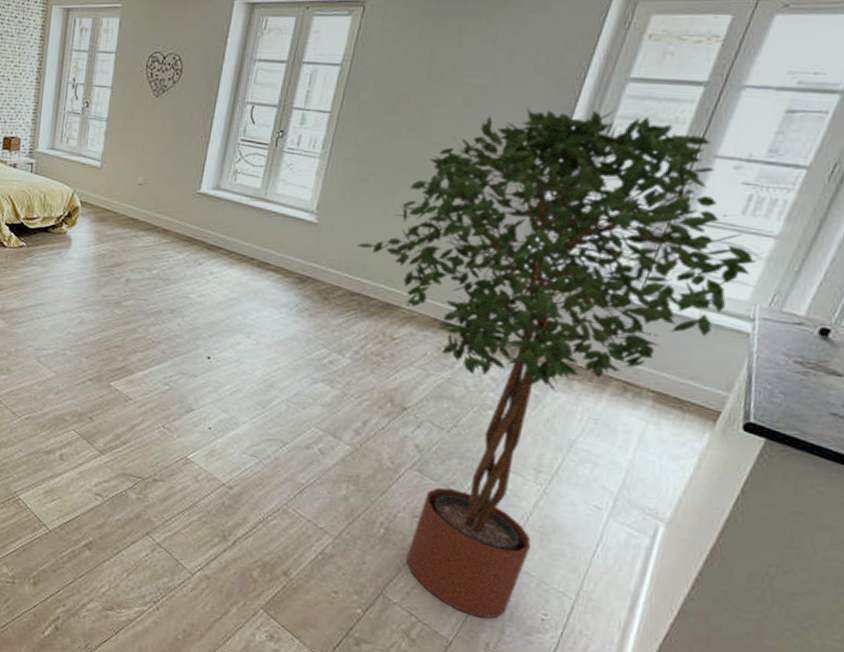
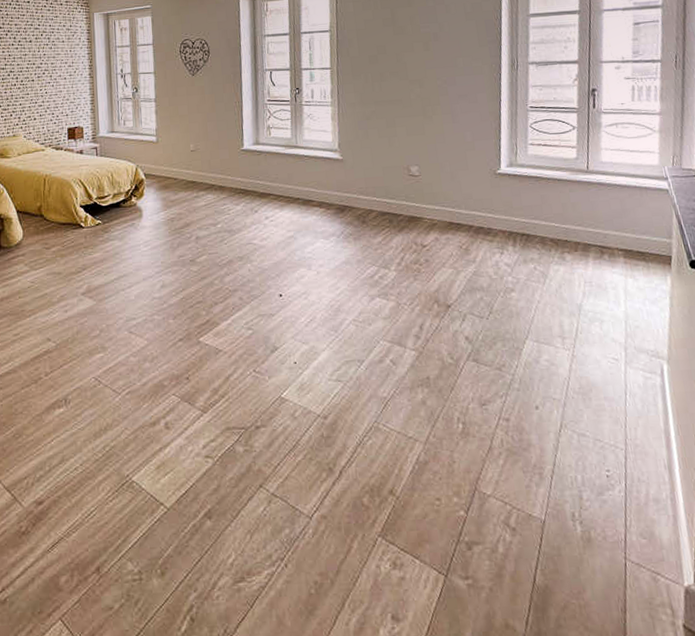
potted tree: present [357,107,757,619] -> none [376,39,654,489]

